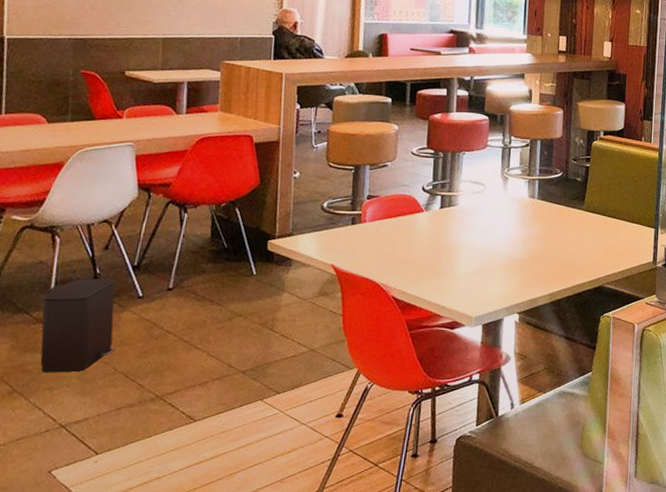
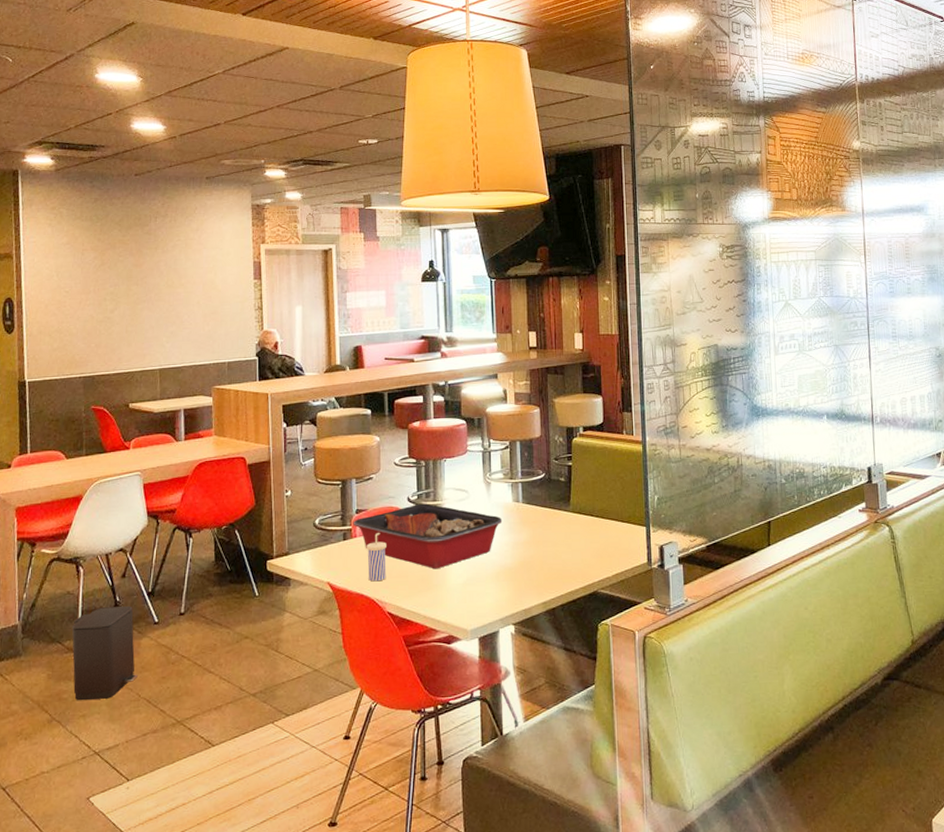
tray: none [363,193,517,258] -> present [353,503,503,569]
beverage cup: none [375,219,397,267] -> present [366,533,386,582]

